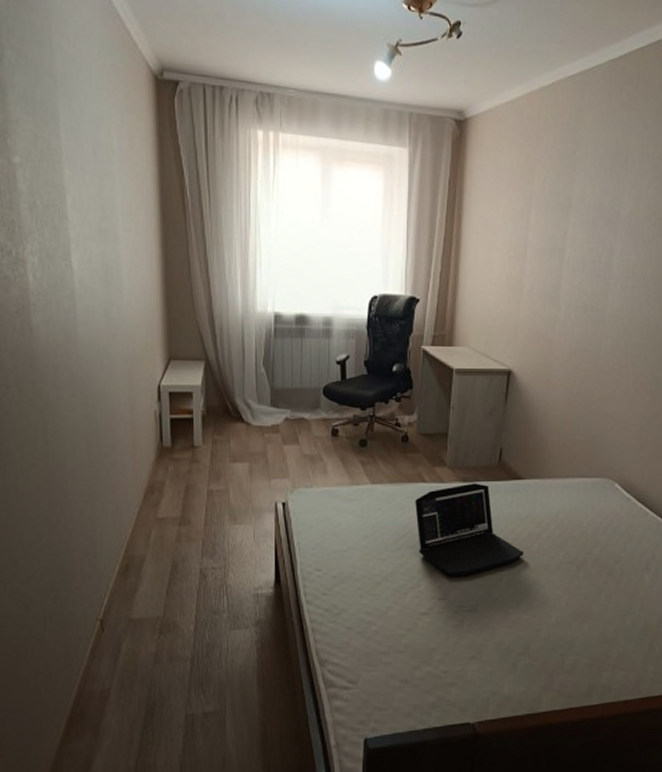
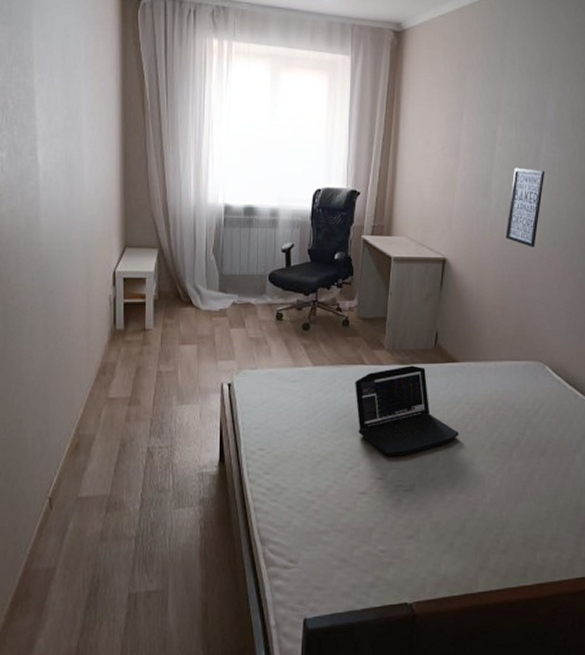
wall art: none [575,271,619,358] -> present [505,167,545,247]

